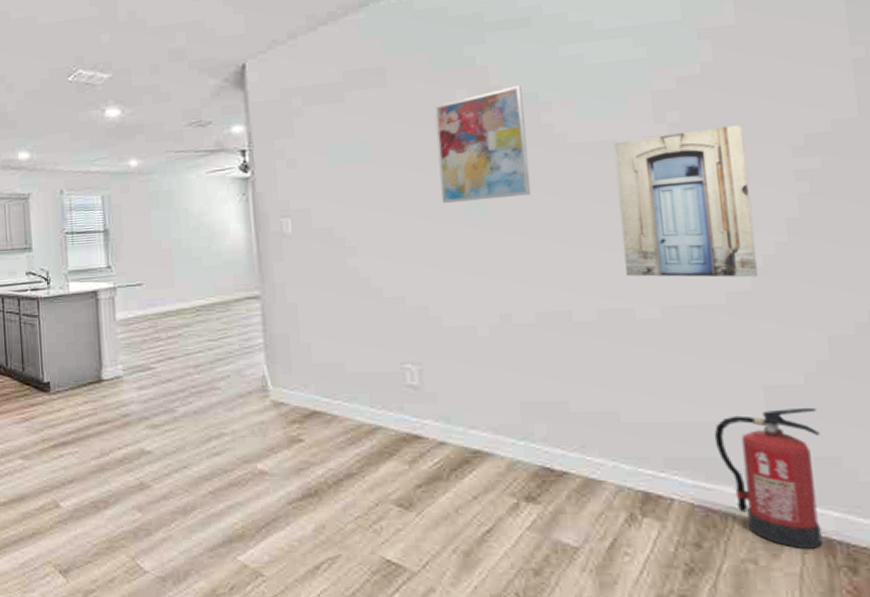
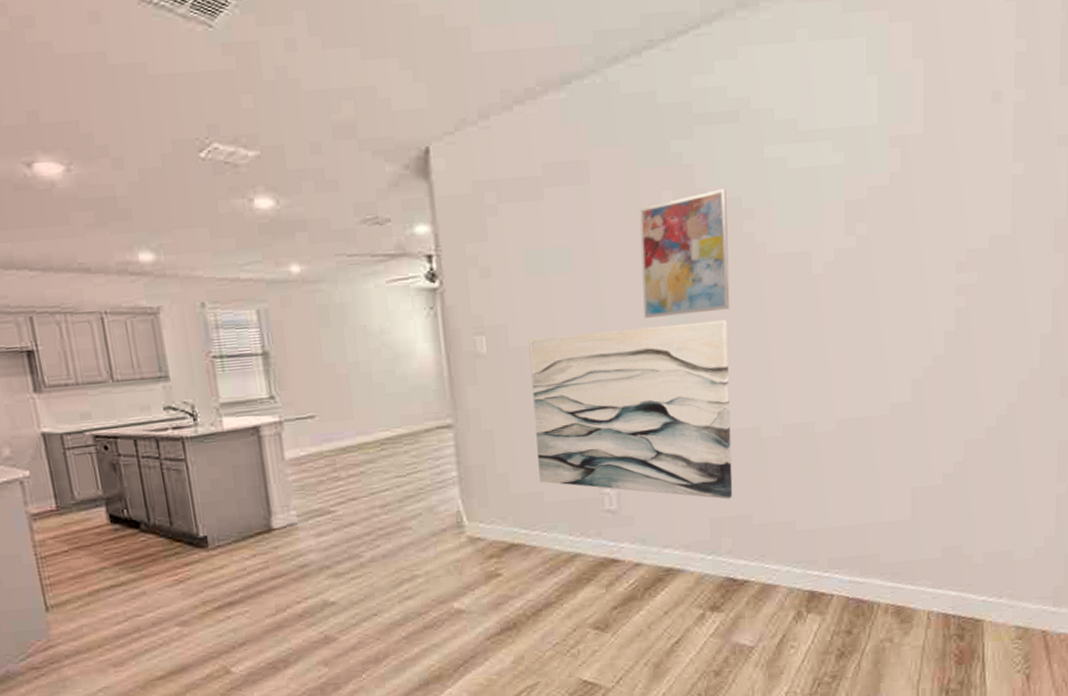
wall art: none [330,205,545,383] -> present [529,320,733,499]
wall art: present [613,125,758,278] -> none [807,239,919,391]
fire extinguisher: present [714,407,823,549] -> none [869,504,950,625]

